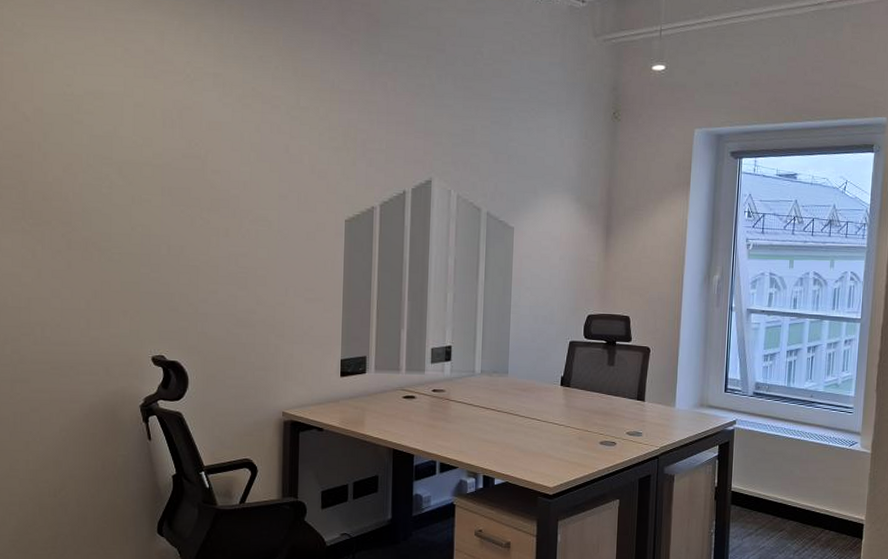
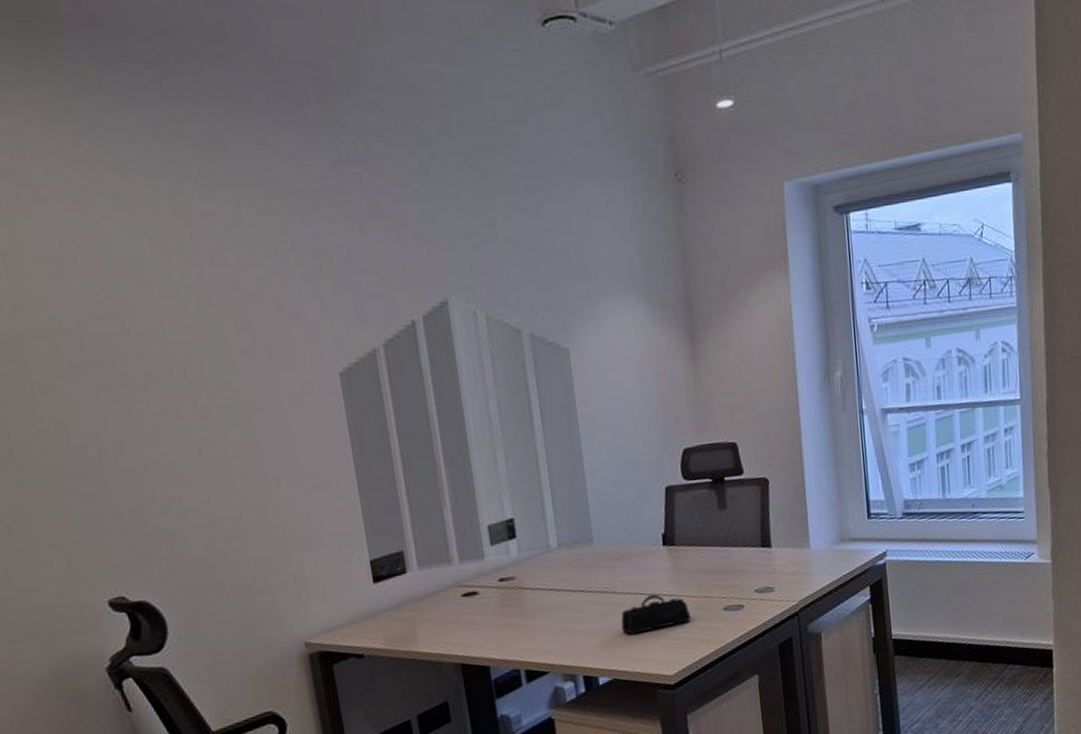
pencil case: none [518,422,574,450] -> present [621,594,691,635]

